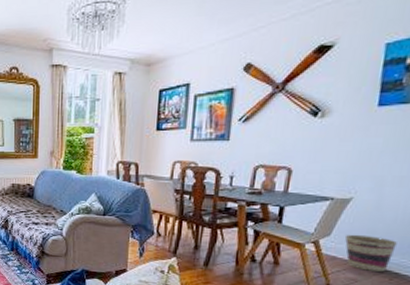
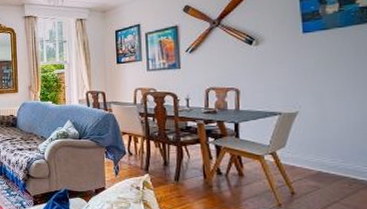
basket: present [344,234,397,272] -> none [298,144,348,178]

